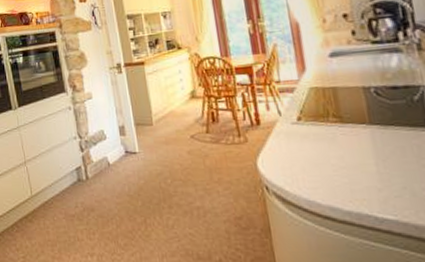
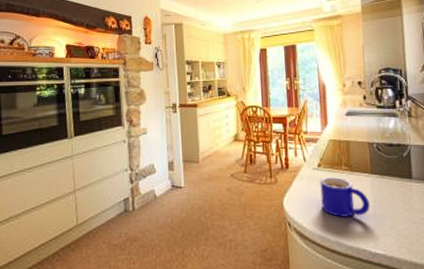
mug: none [301,131,372,178] -> present [320,177,370,217]

